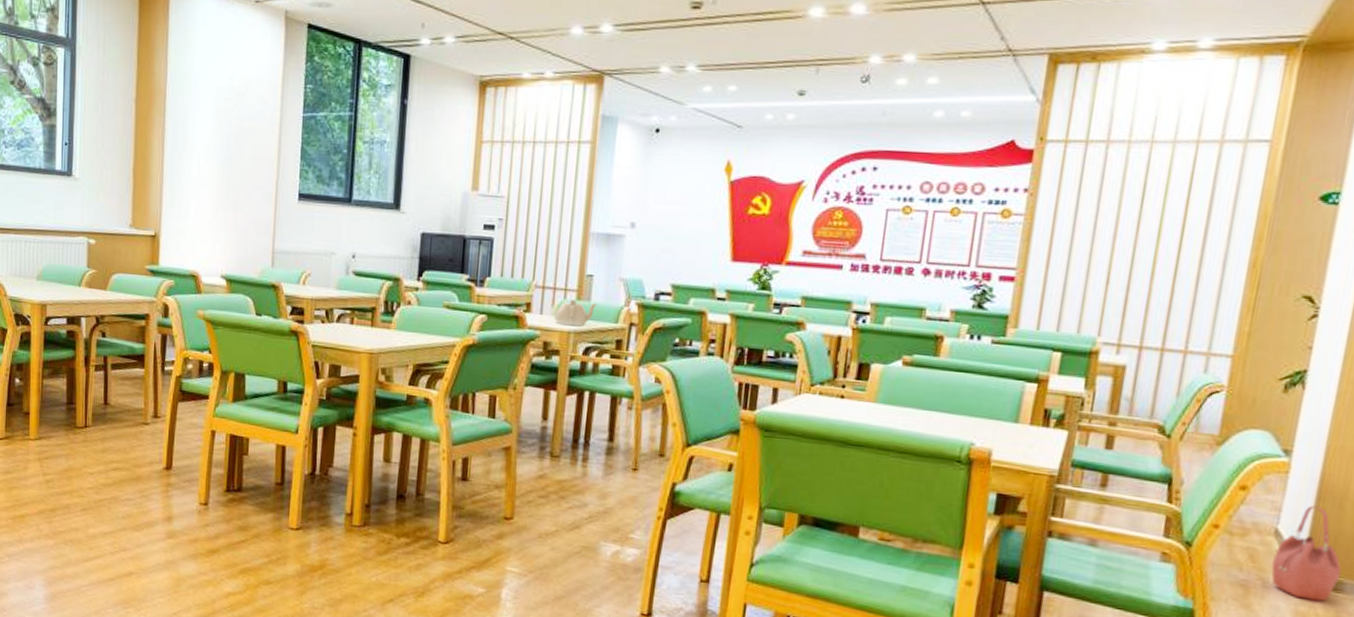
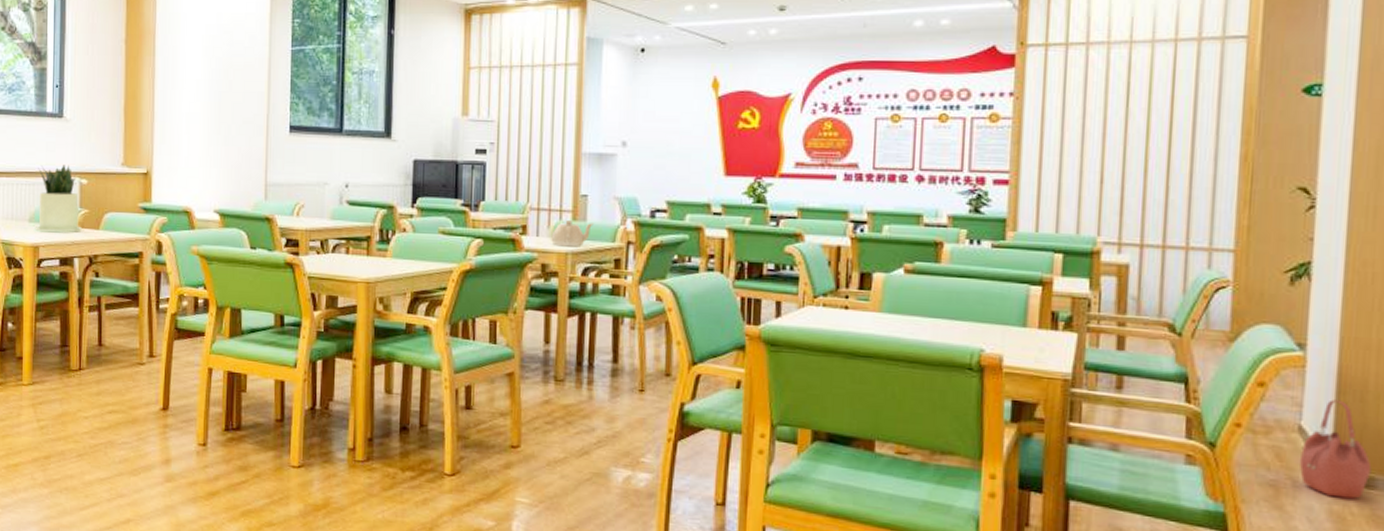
planter: none [42,224,89,293] -> present [35,165,82,234]

